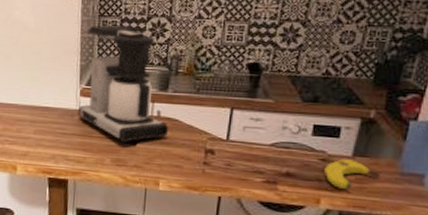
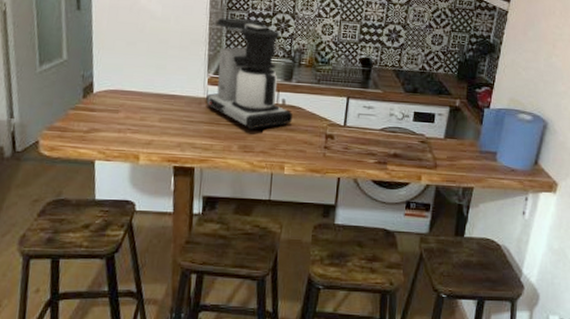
banana: present [324,159,380,189] -> none [424,141,465,166]

